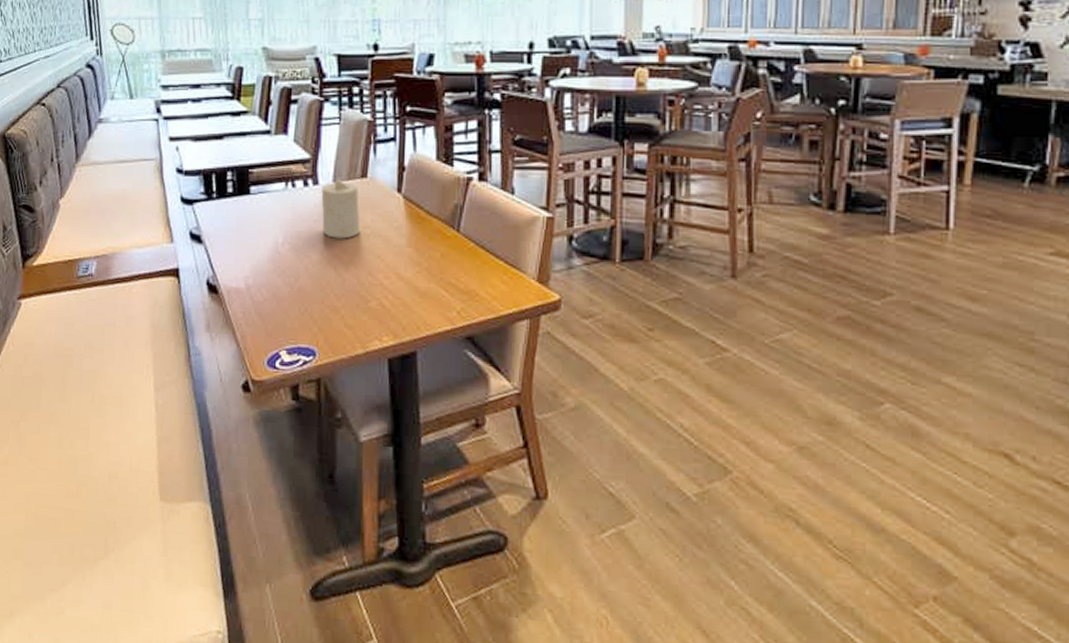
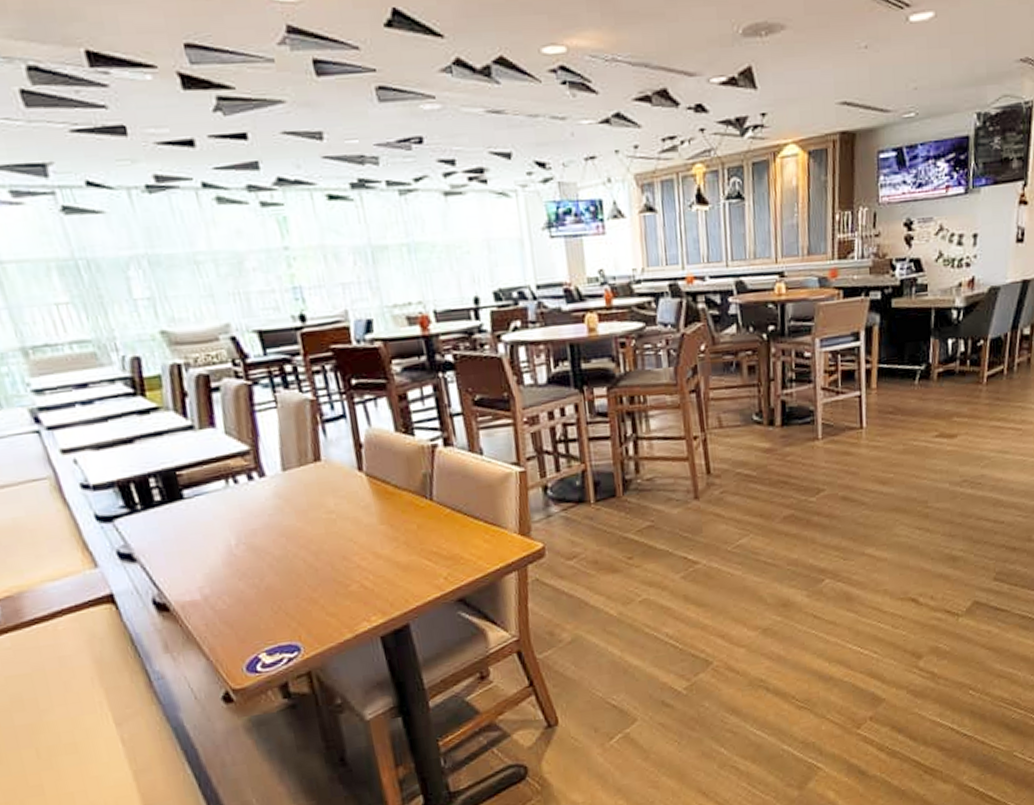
candle: present [321,178,360,239] -> none [270,466,325,530]

